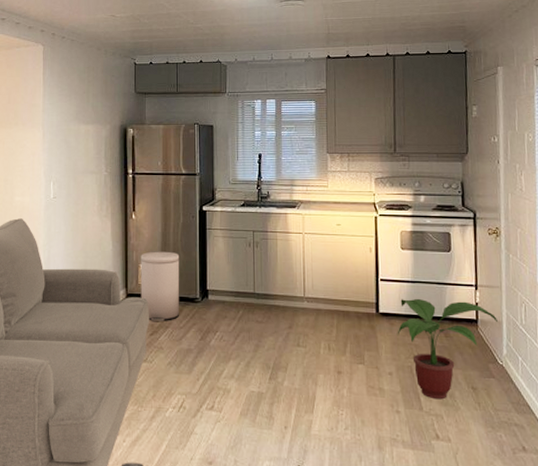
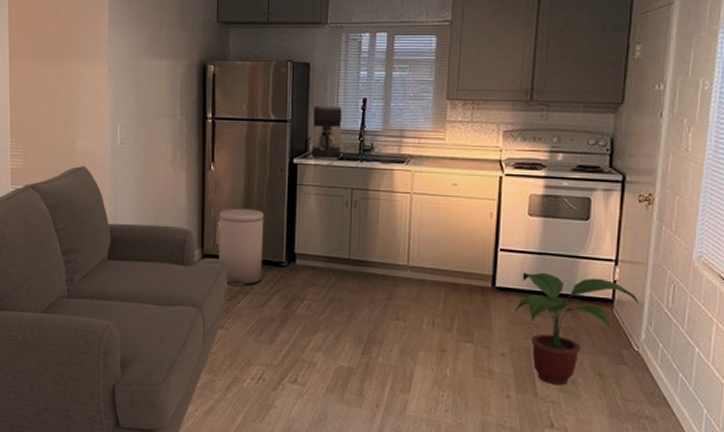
coffee maker: none [218,160,244,205] -> present [312,105,342,158]

